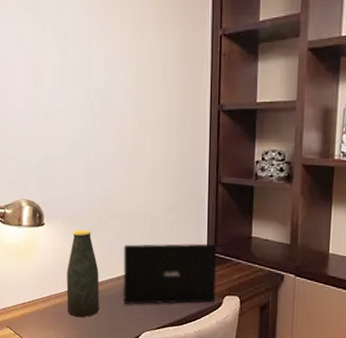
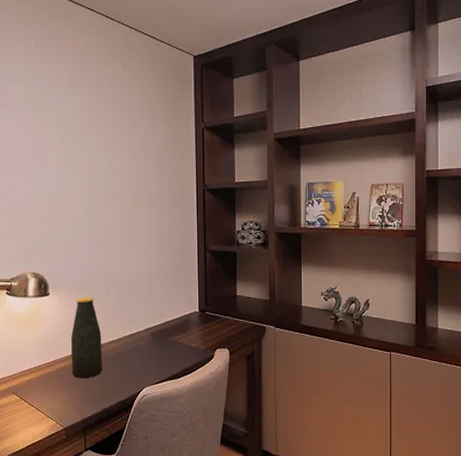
laptop: present [122,243,217,305] -> none [124,303,208,363]

